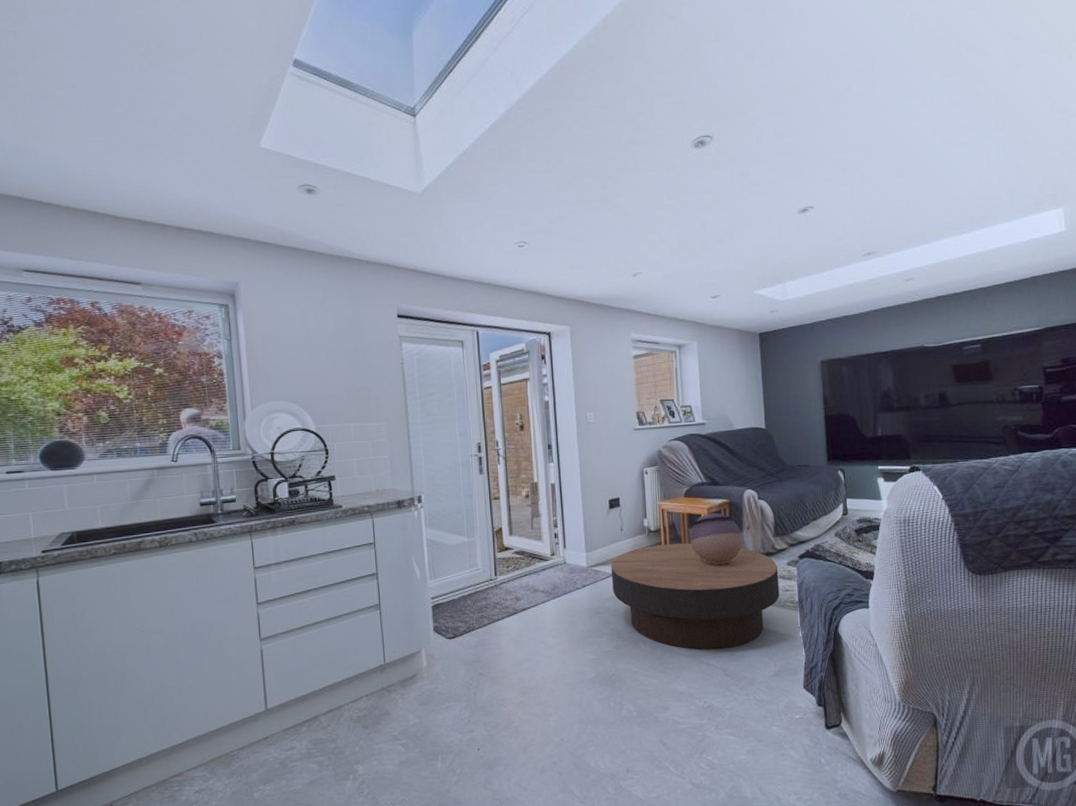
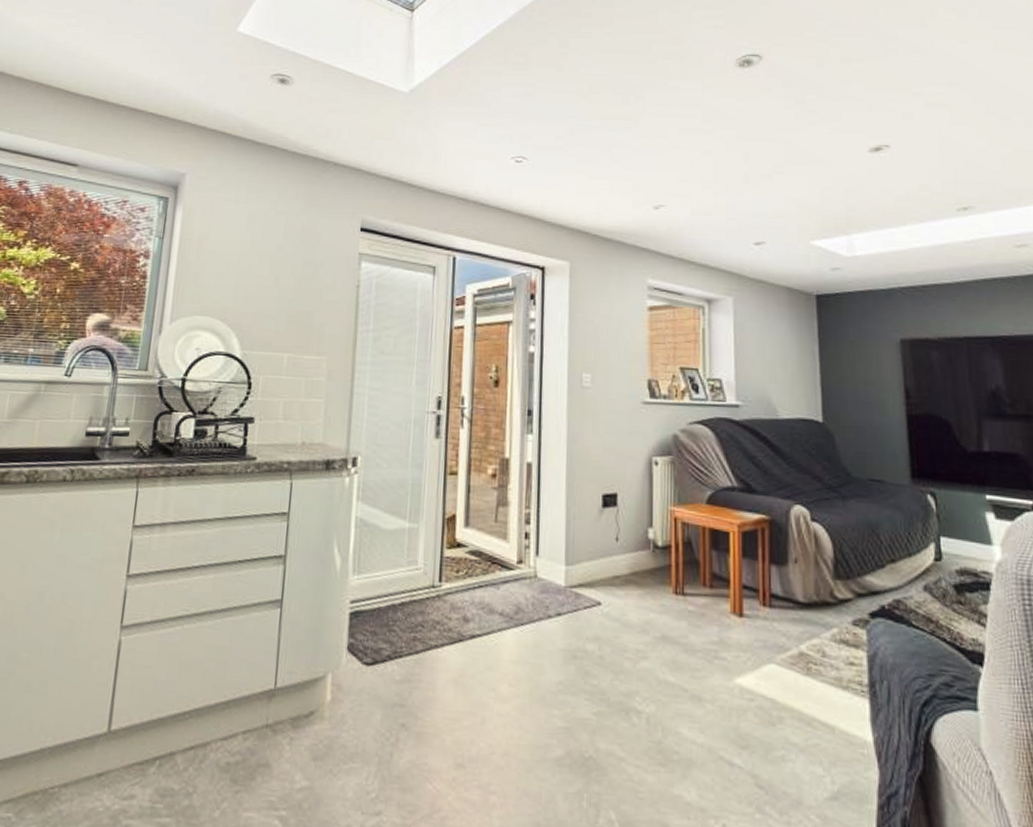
coffee table: present [610,543,780,650] -> none [598,568,840,742]
decorative bowl: present [686,512,743,564] -> none [708,531,787,609]

